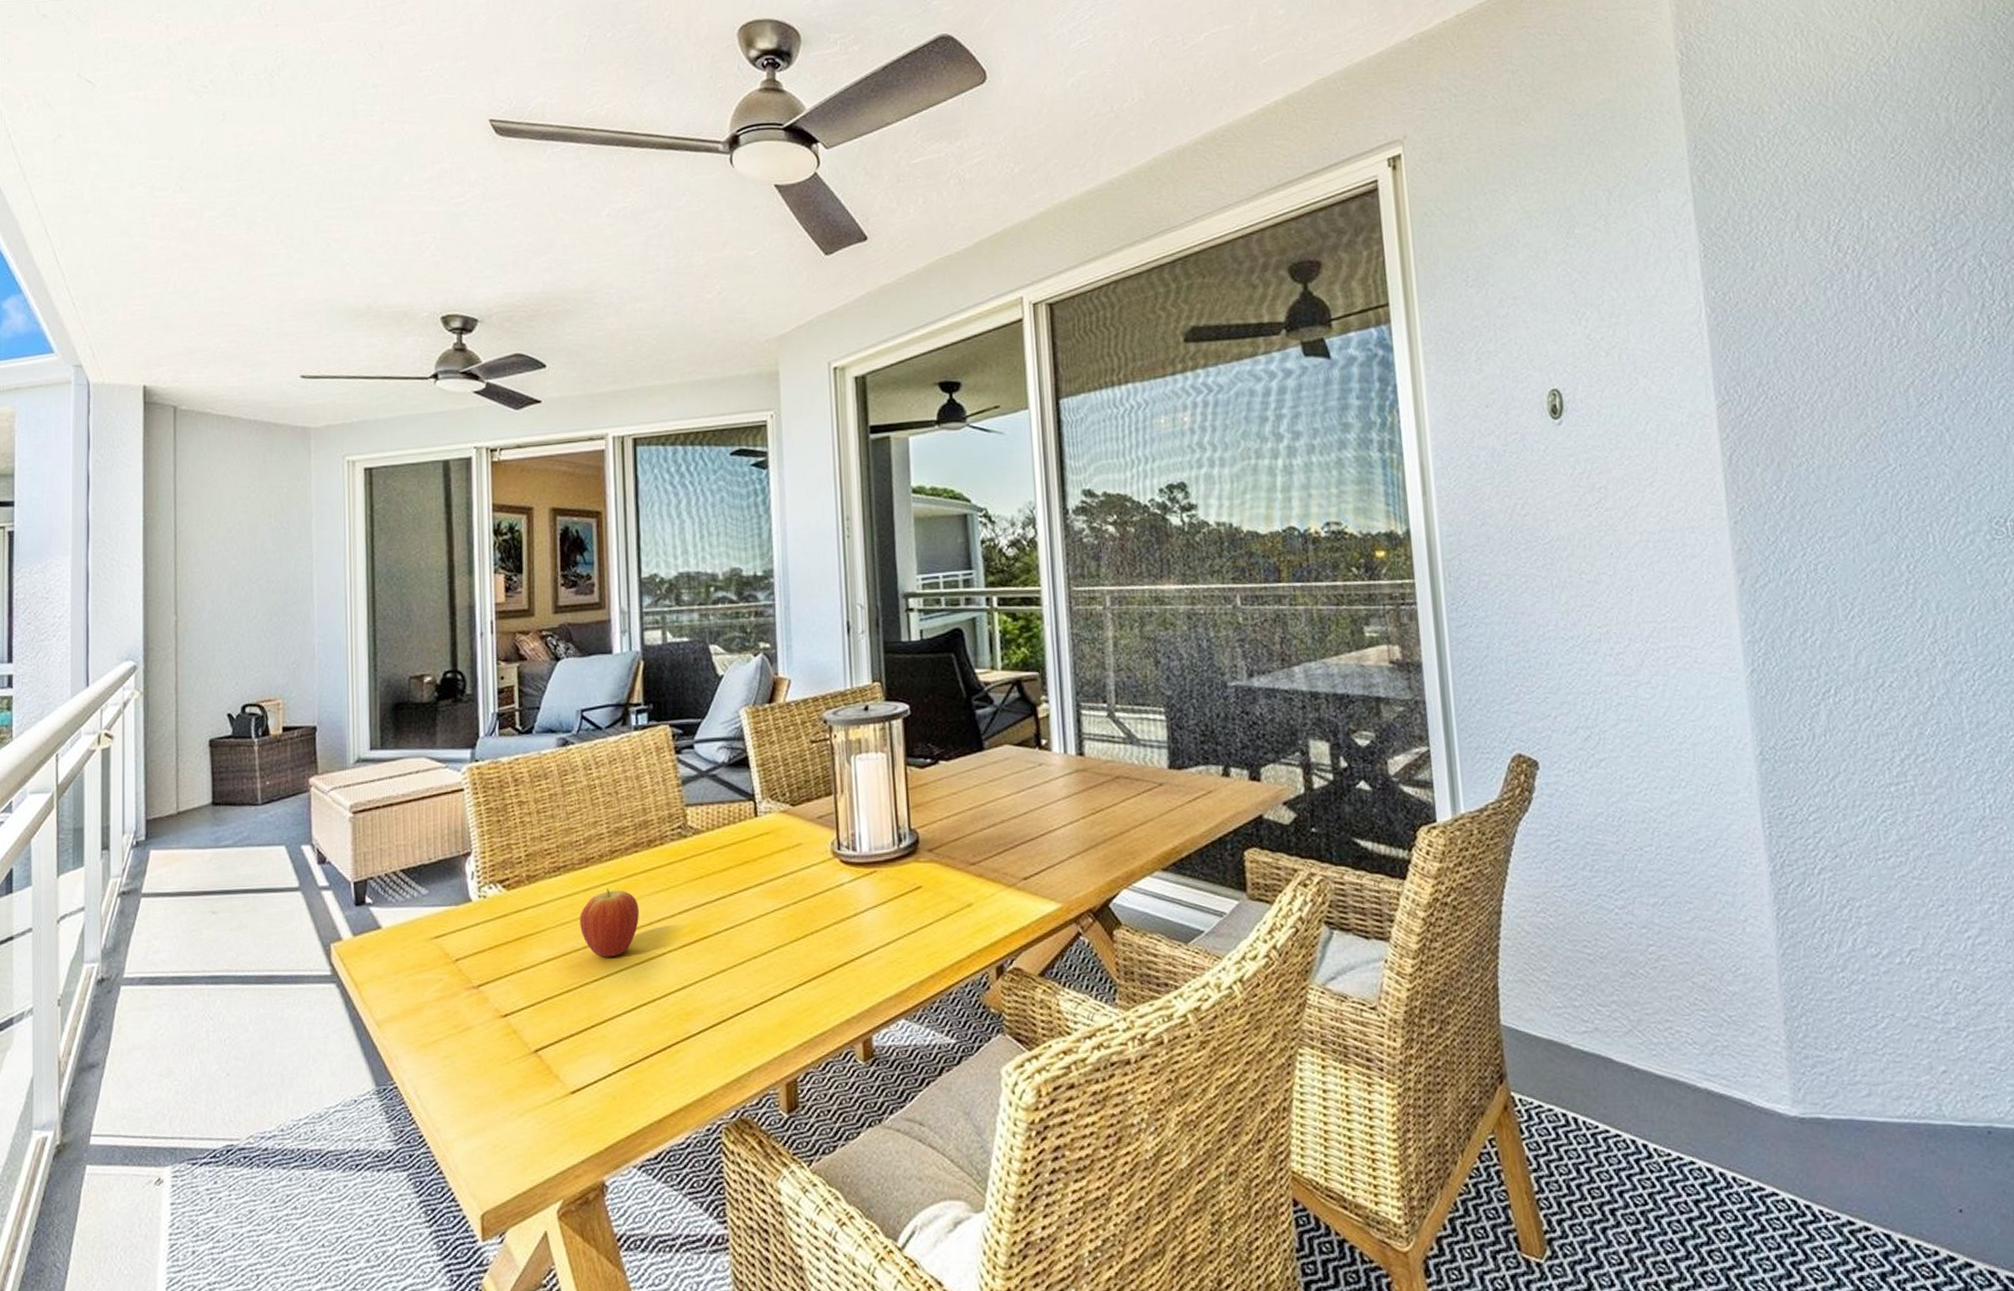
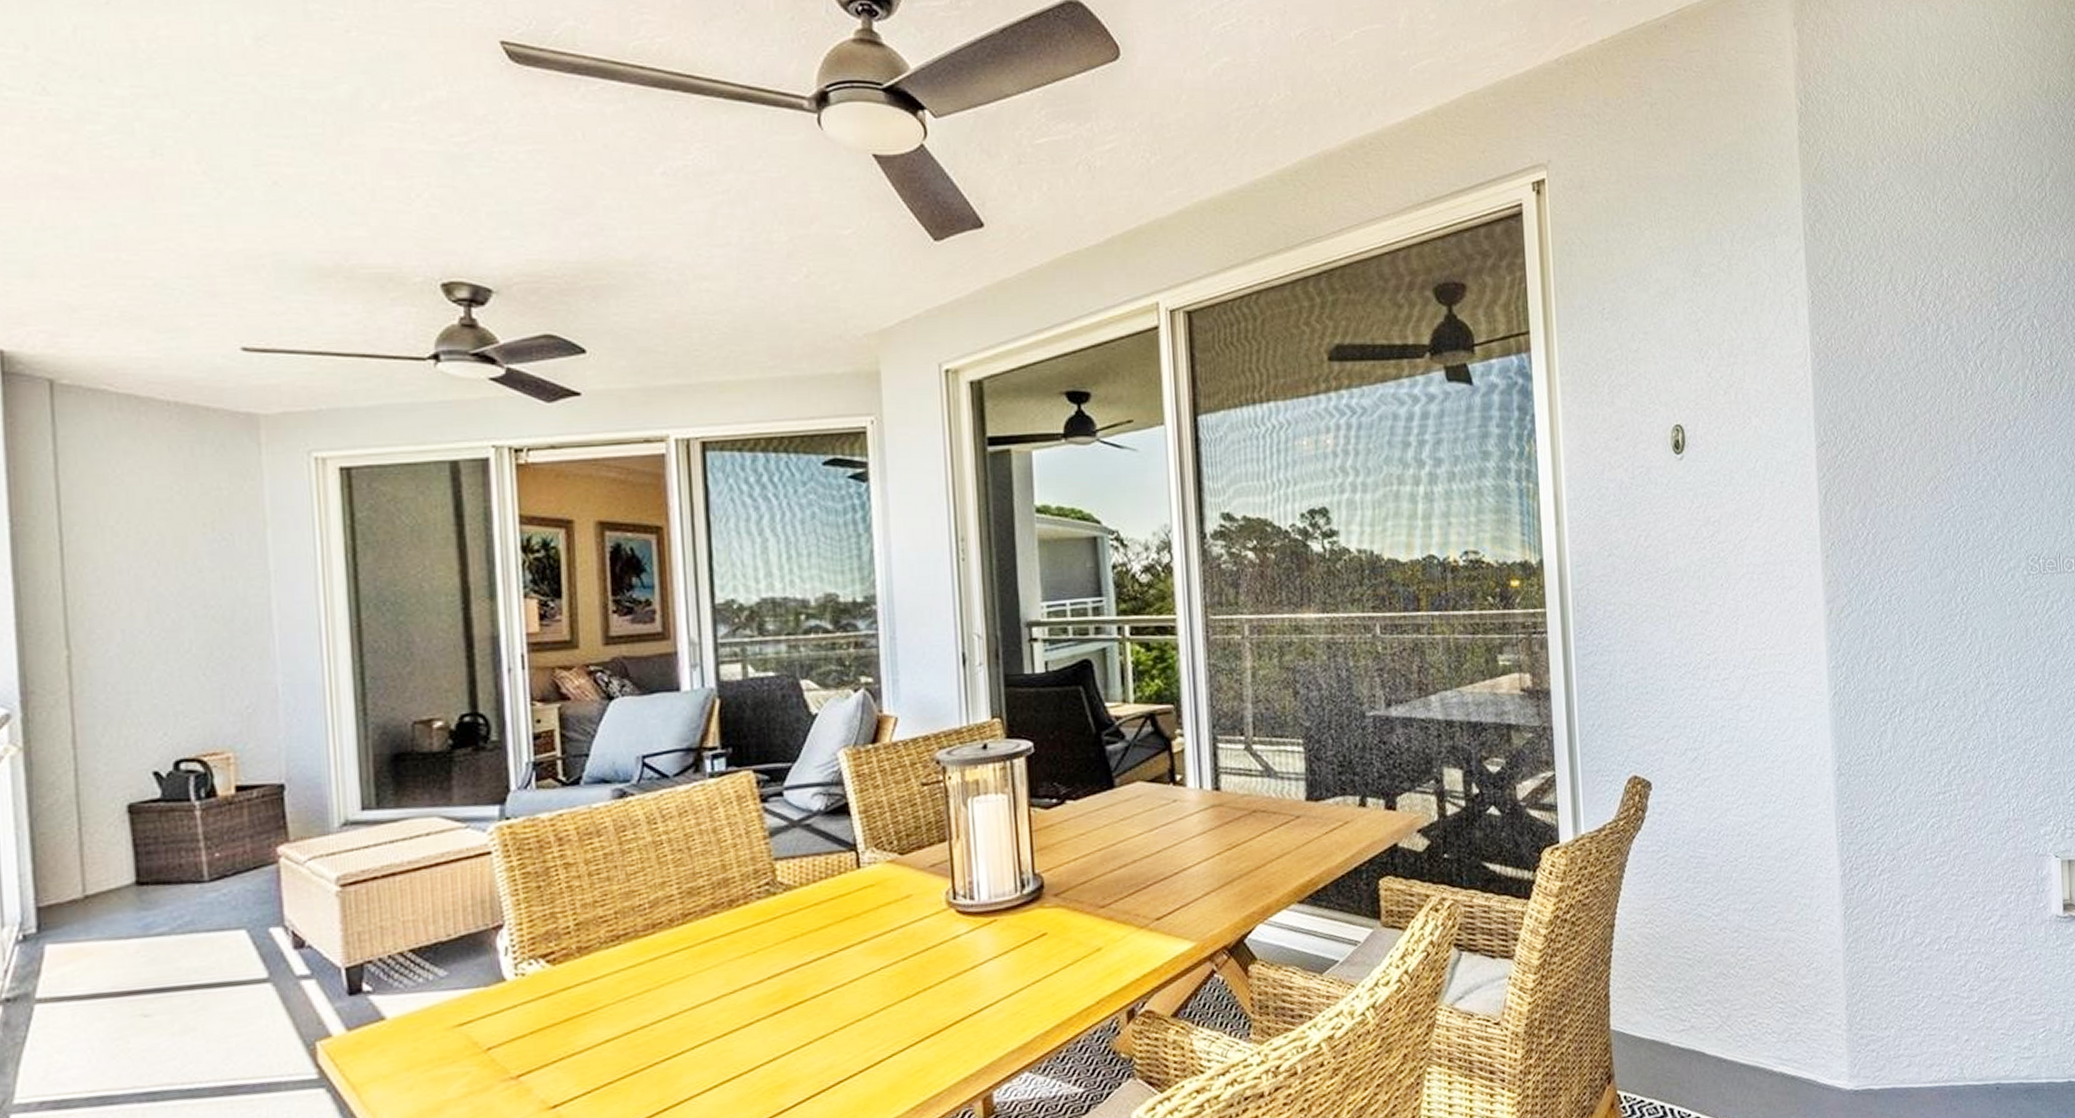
fruit: present [580,888,639,958] -> none [646,955,720,1033]

